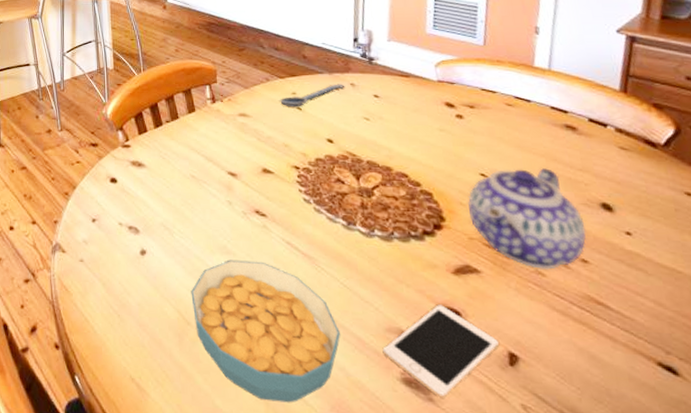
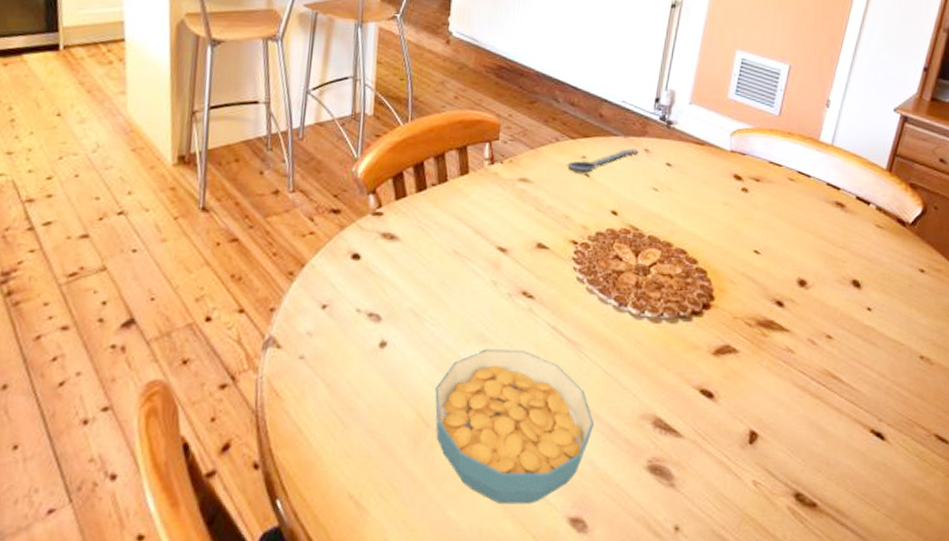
cell phone: present [382,304,499,398] -> none [633,387,743,482]
teapot: present [467,168,586,270] -> none [737,245,836,347]

